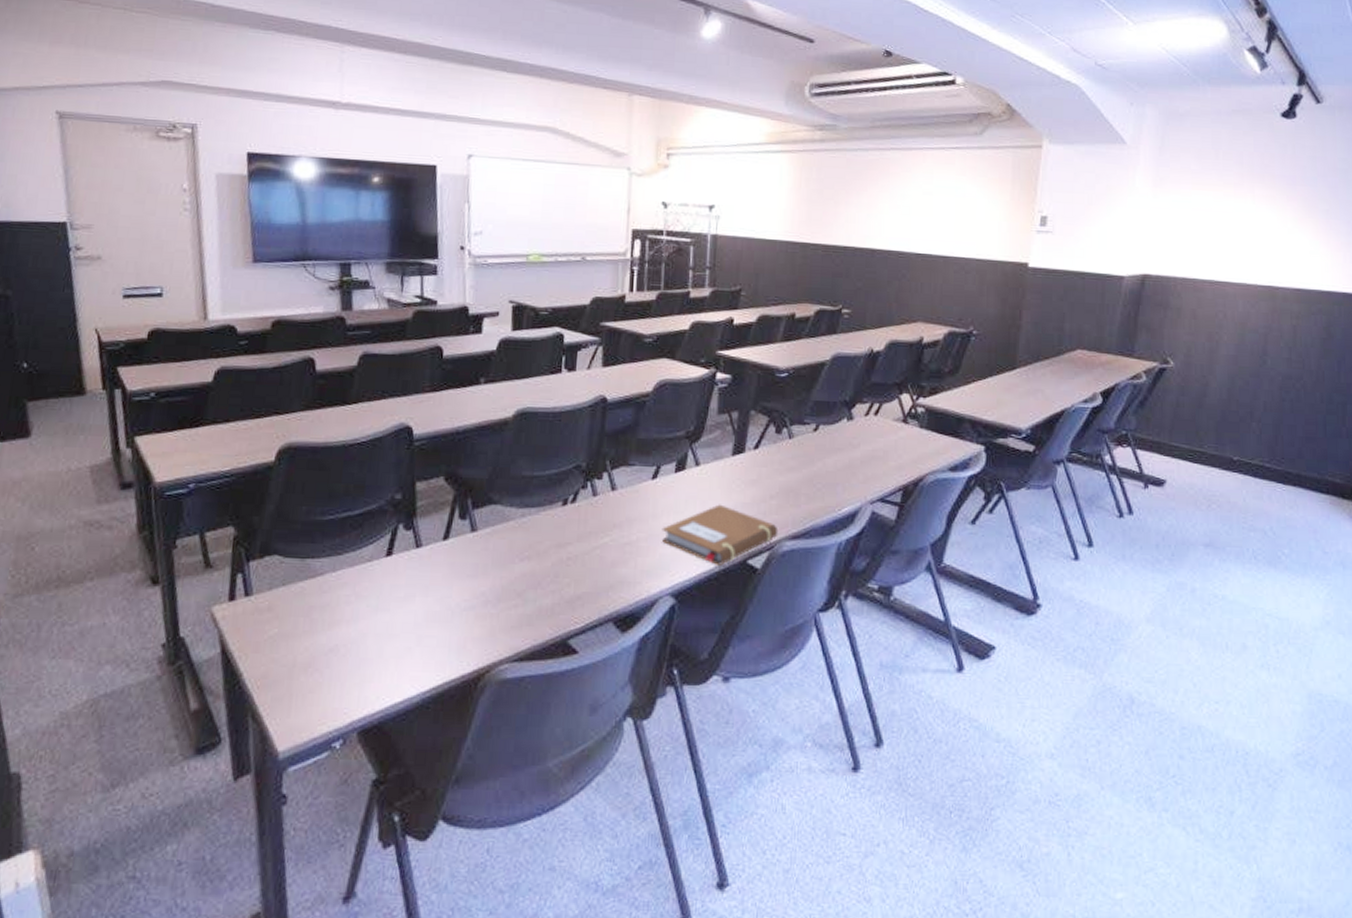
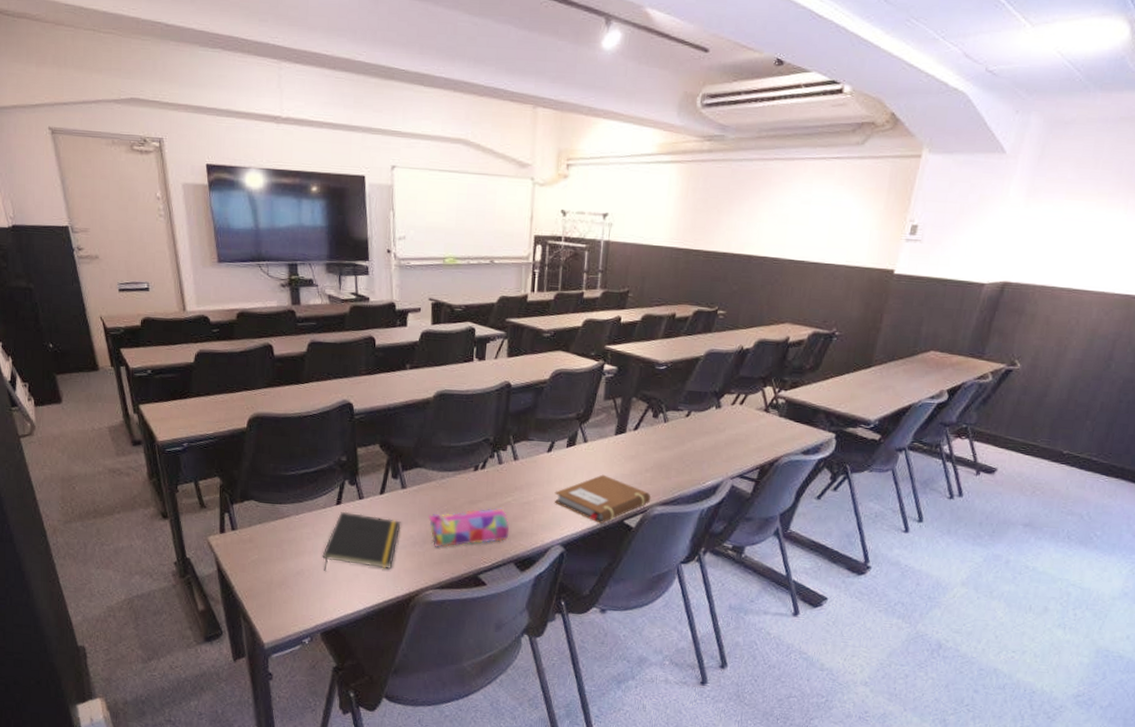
notepad: none [364,564,469,647] -> present [322,511,401,572]
pencil case: none [504,551,607,606] -> present [428,507,510,547]

